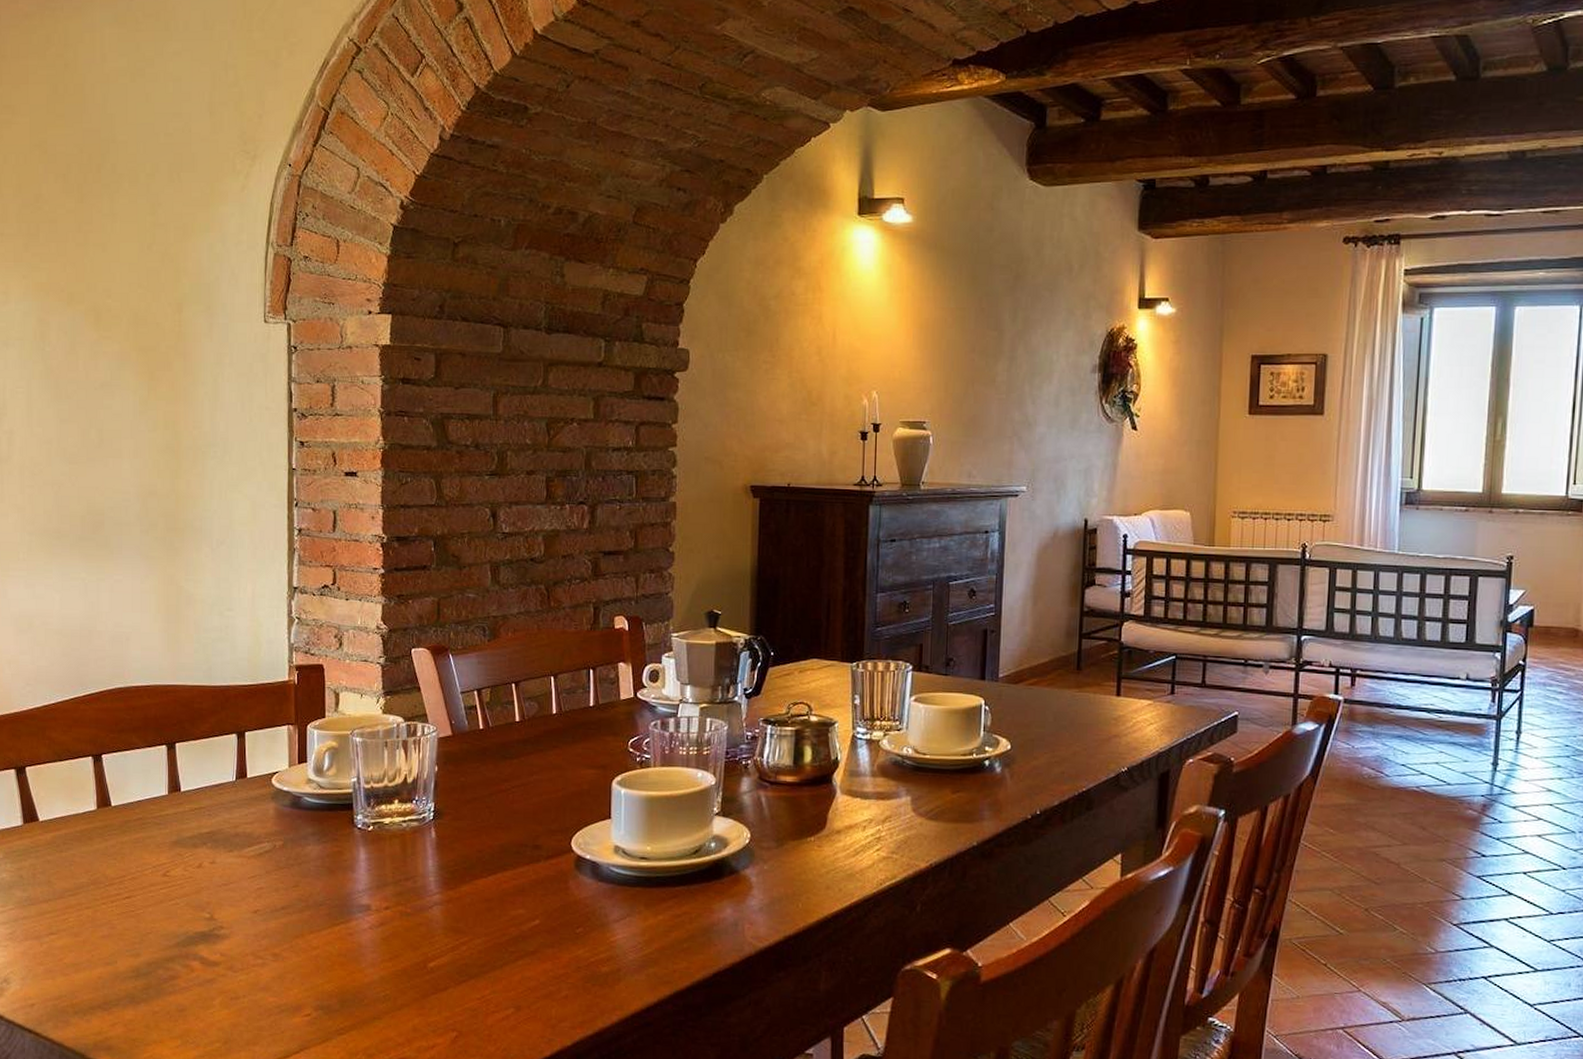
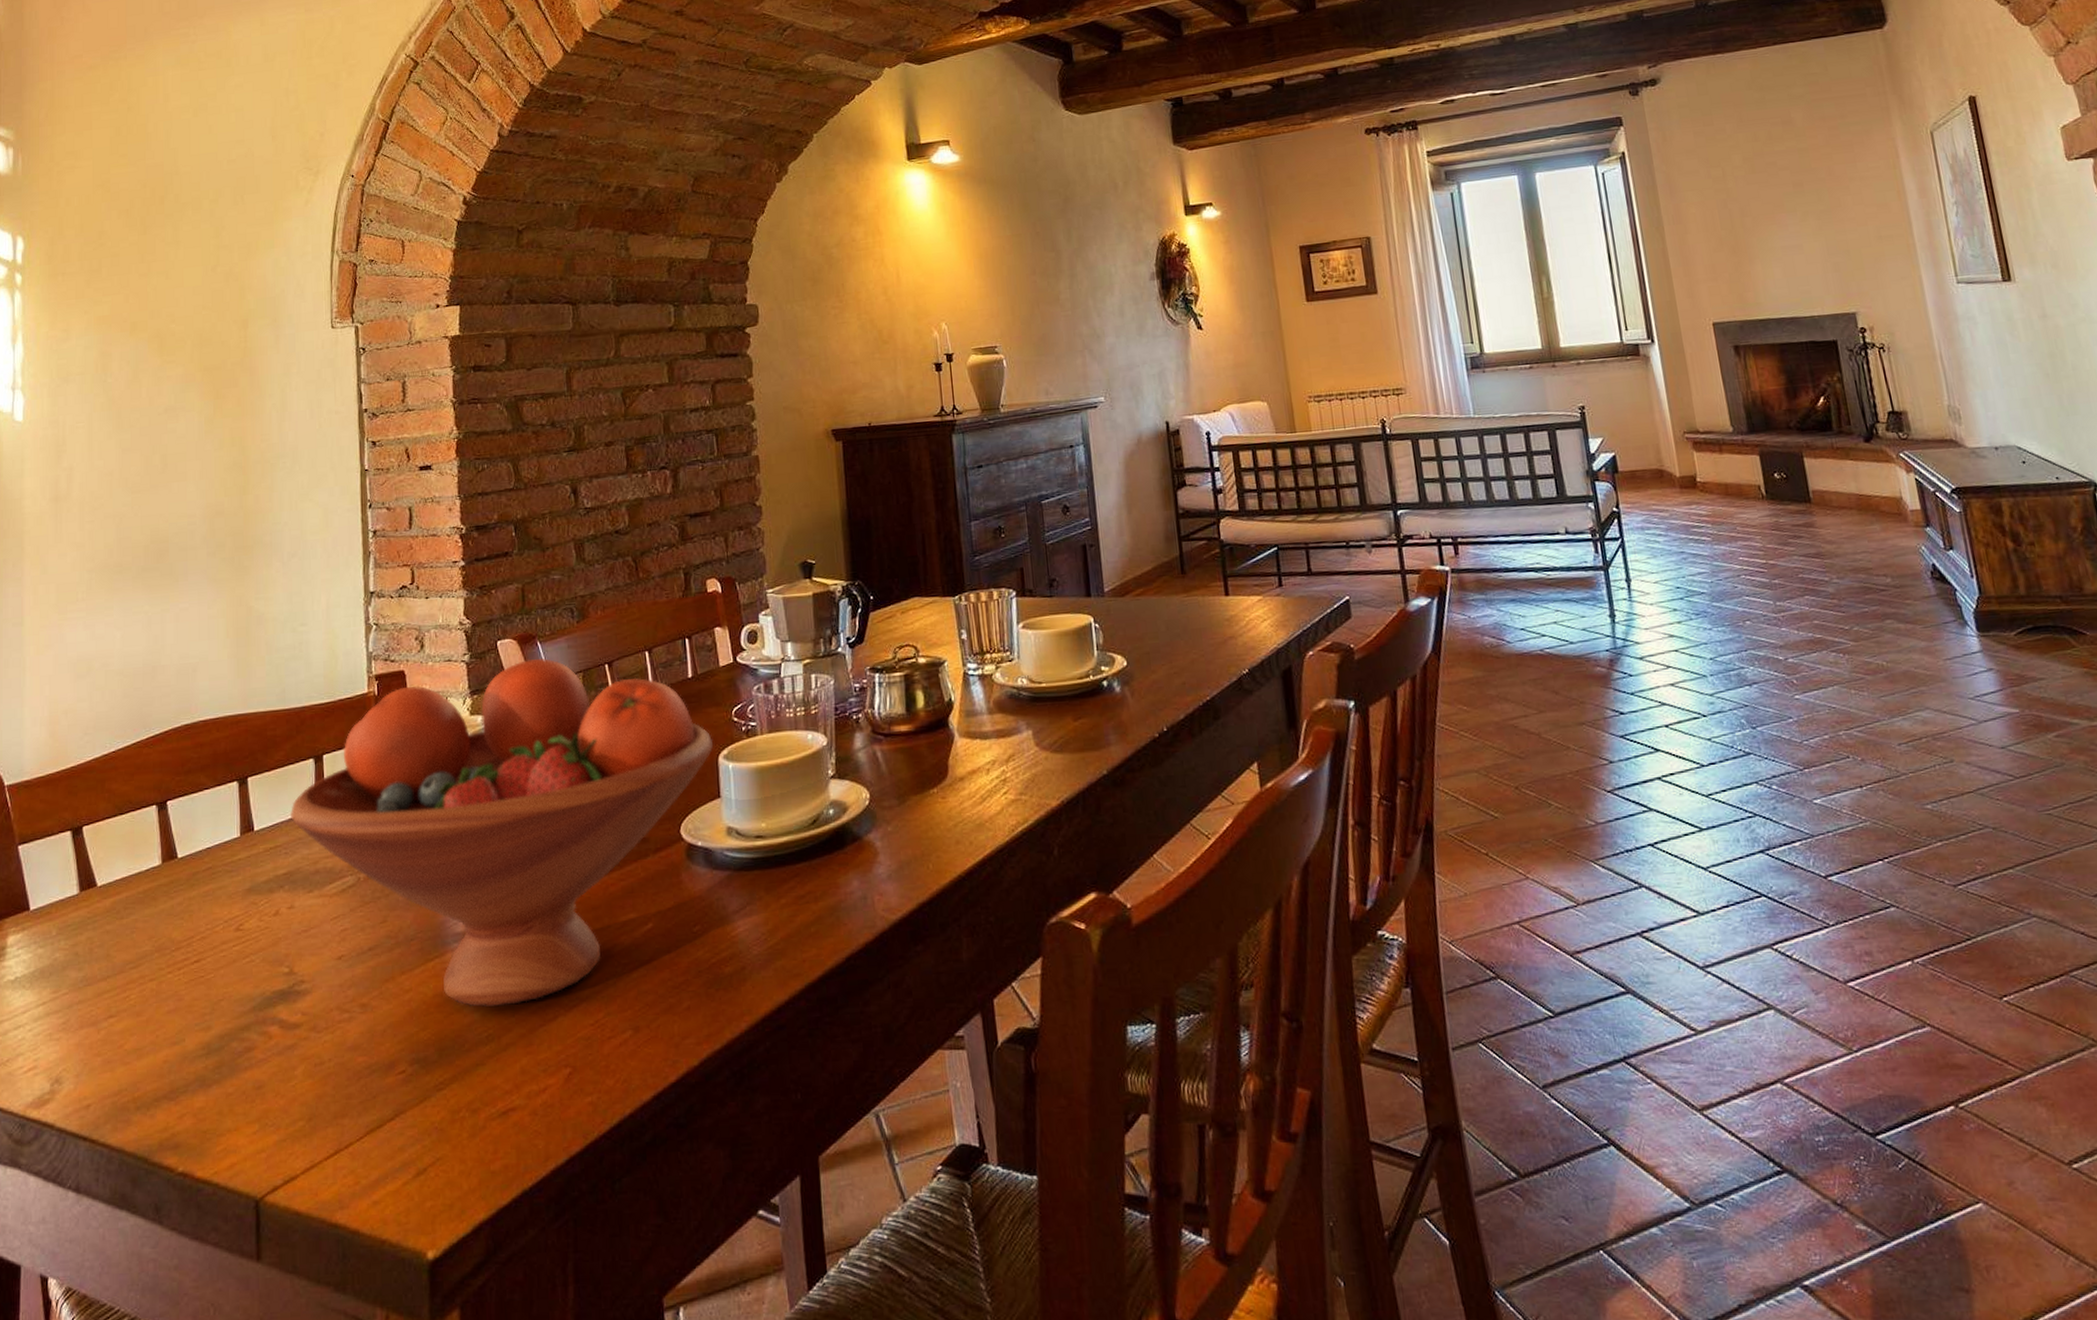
fruit bowl: none [213,670,609,973] -> present [290,658,714,1007]

